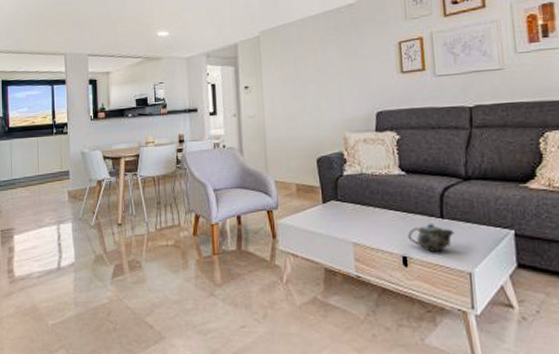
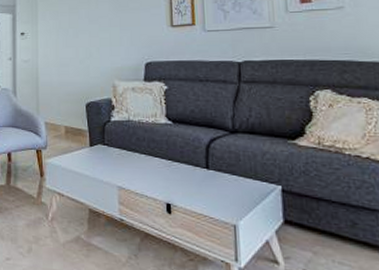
teapot: present [408,223,454,252] -> none [172,172,220,202]

